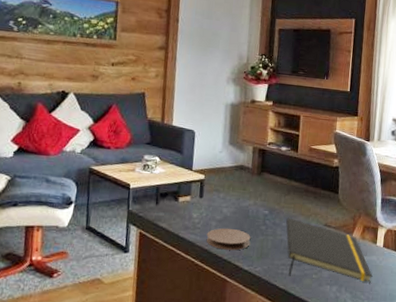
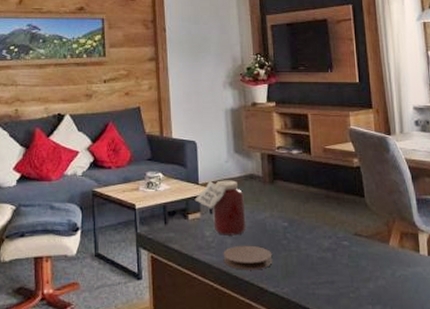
jar: none [186,168,233,219] -> present [194,180,246,236]
notepad: present [286,217,373,283] -> none [310,228,421,299]

